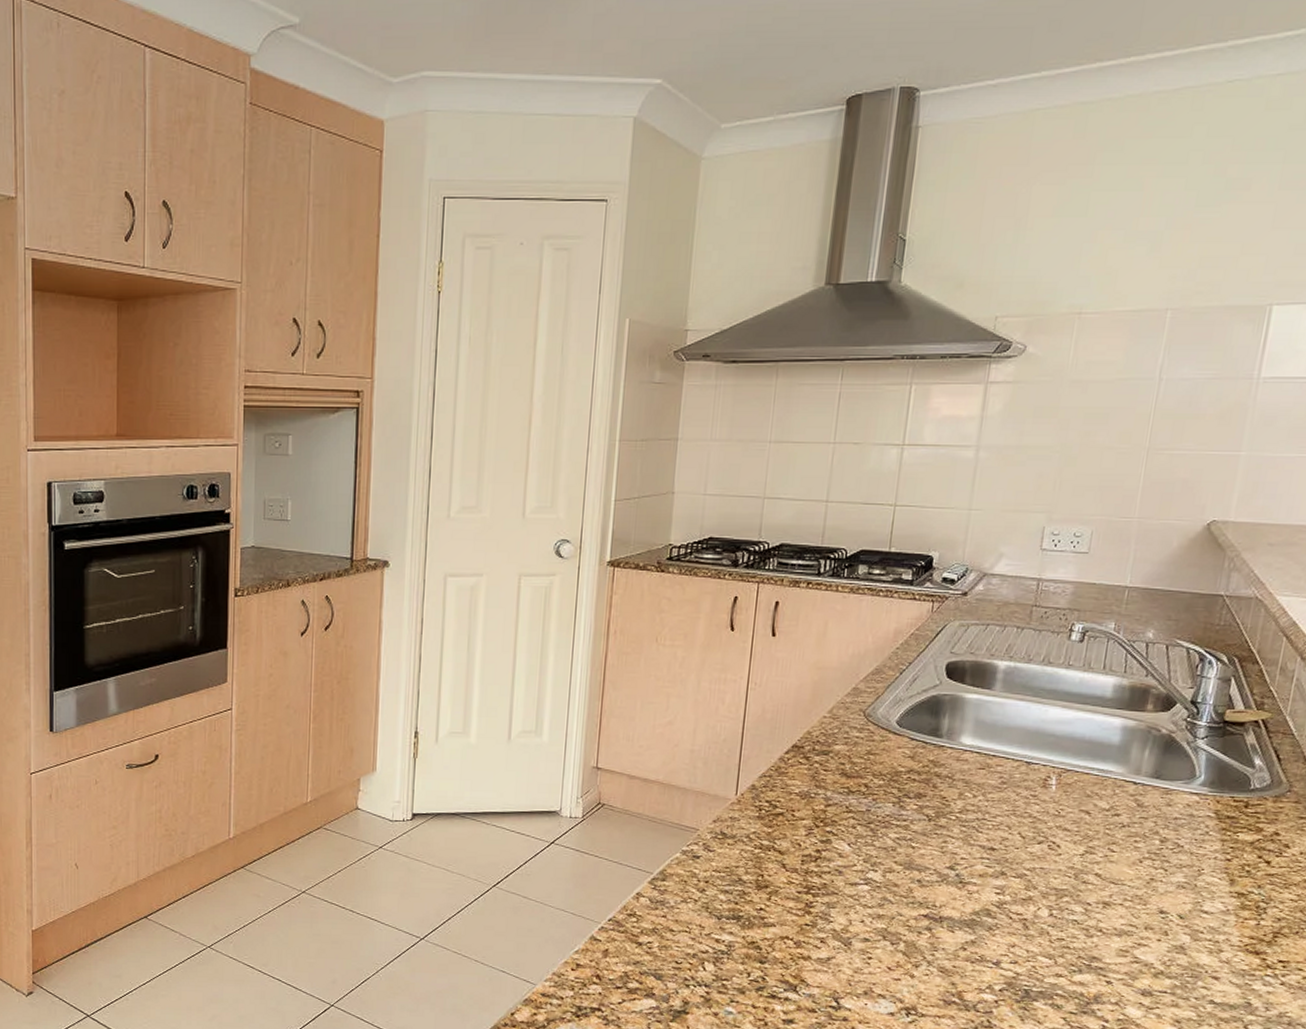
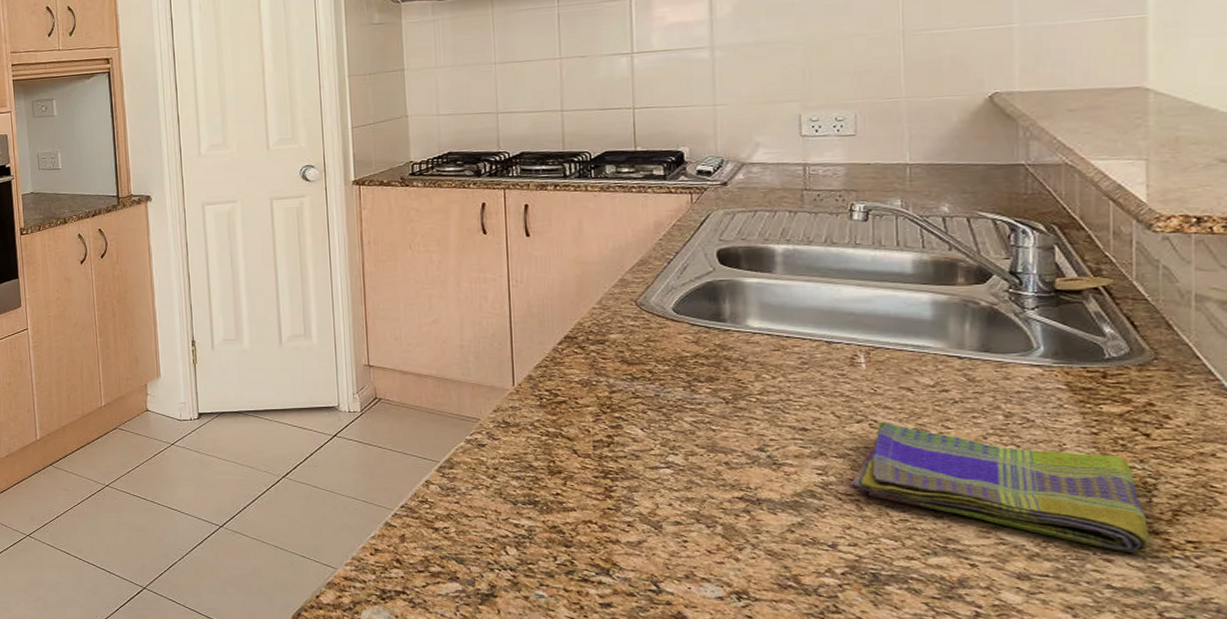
dish towel: none [1020,843,1253,971] -> present [849,421,1150,552]

